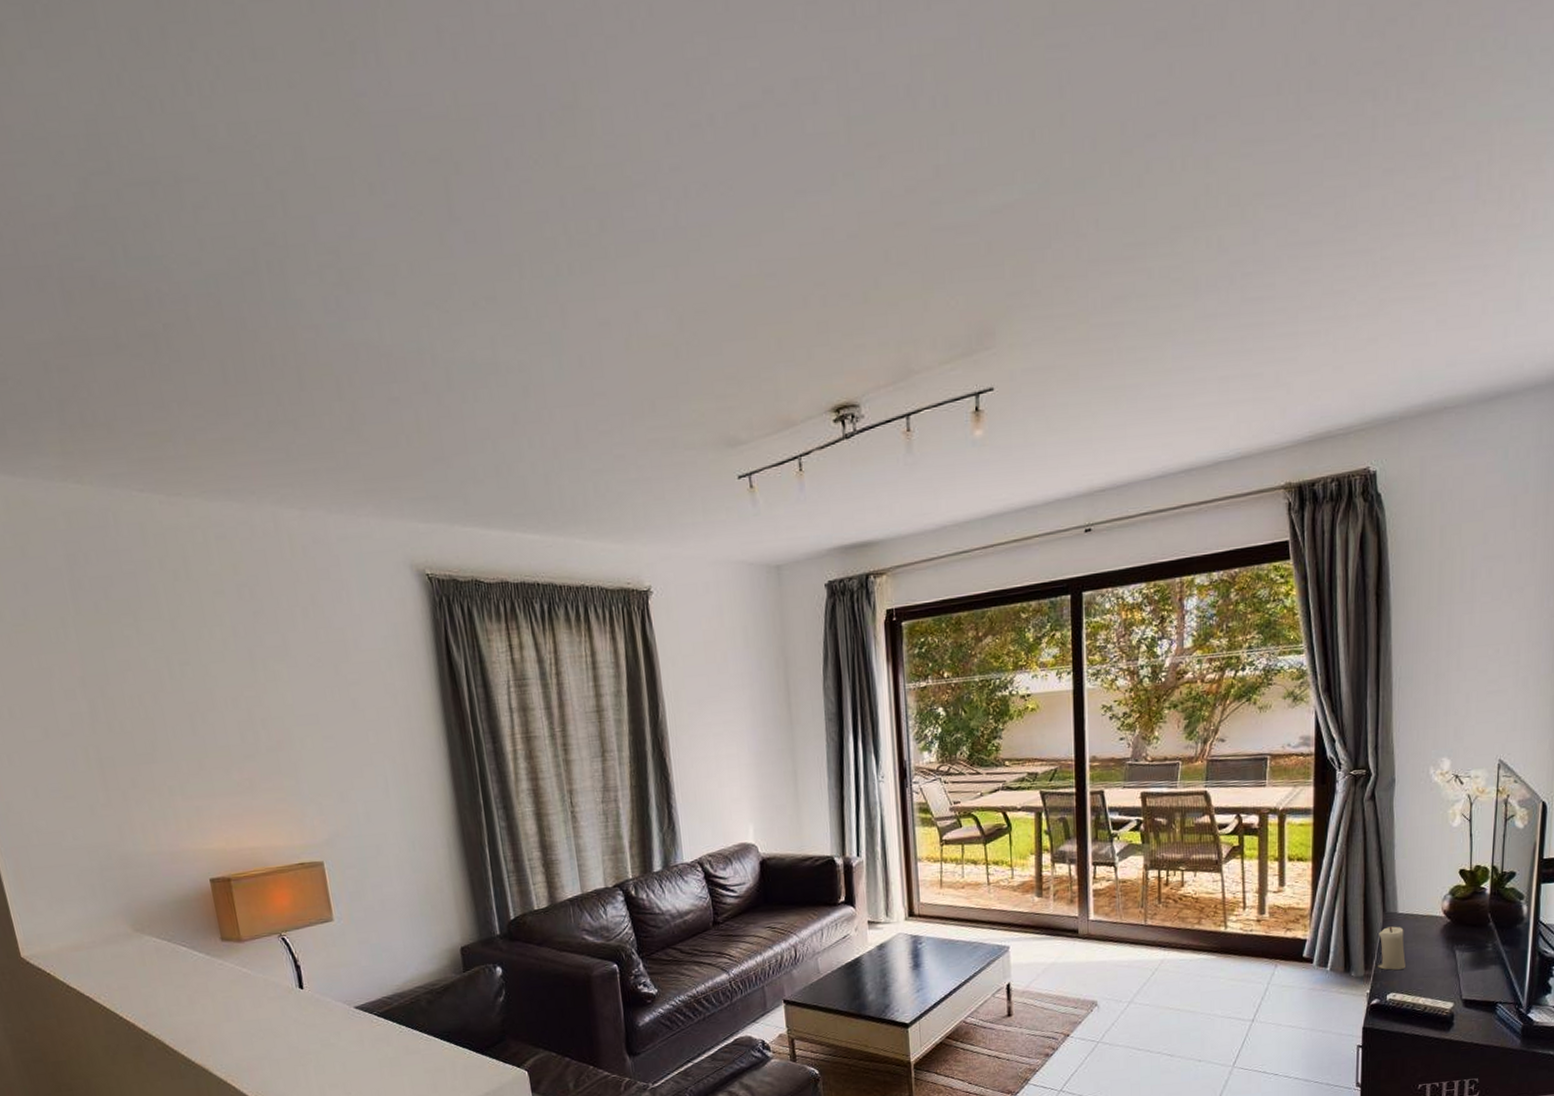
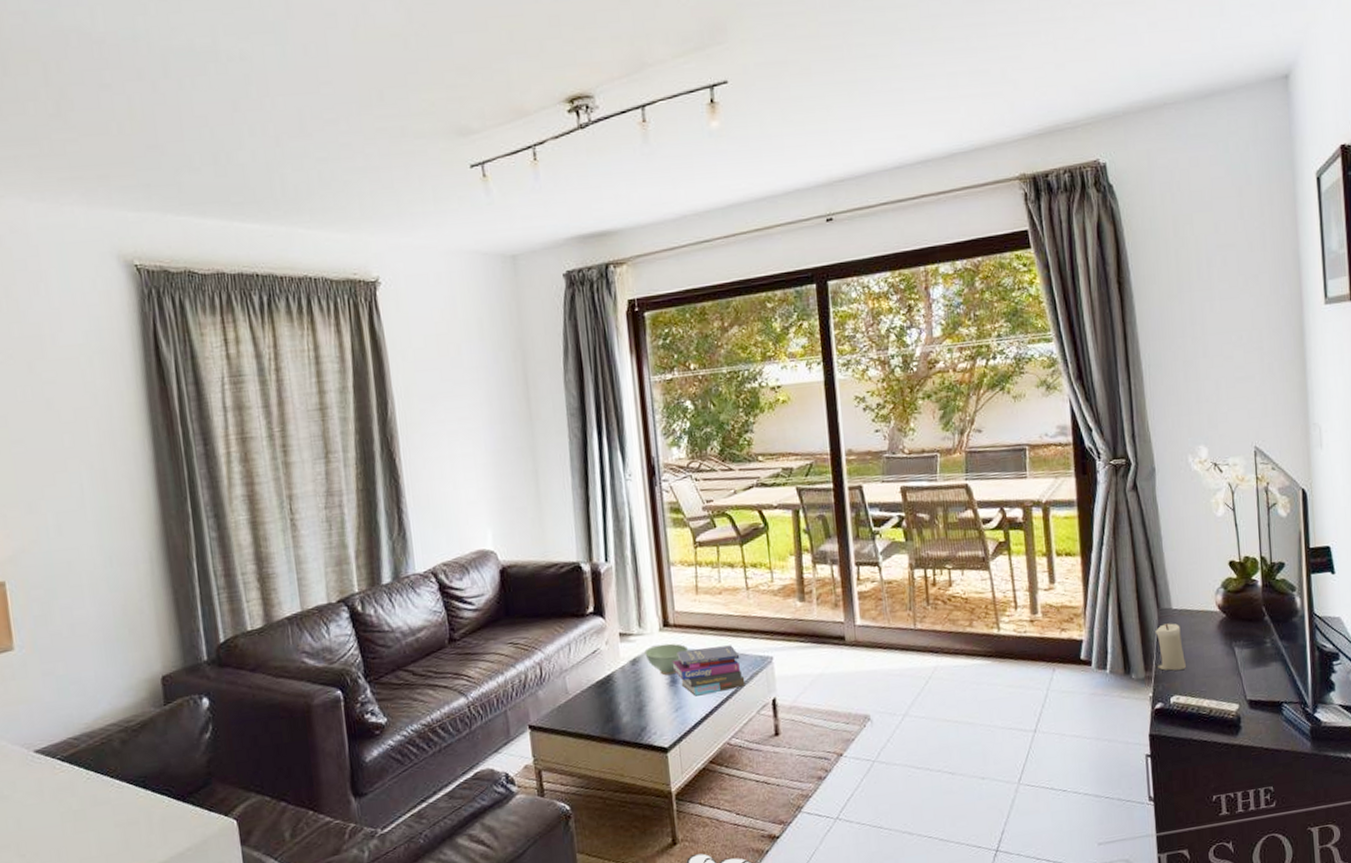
bowl: none [890,931,931,960] -> present [644,643,688,676]
books: none [915,934,983,979] -> present [671,645,746,696]

